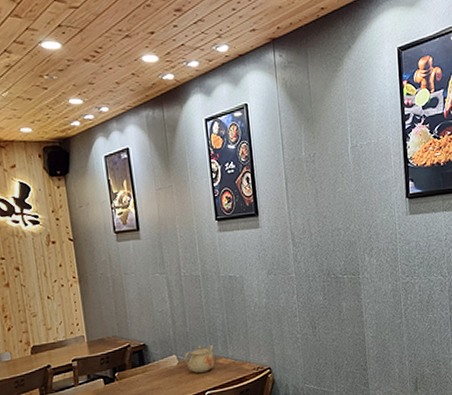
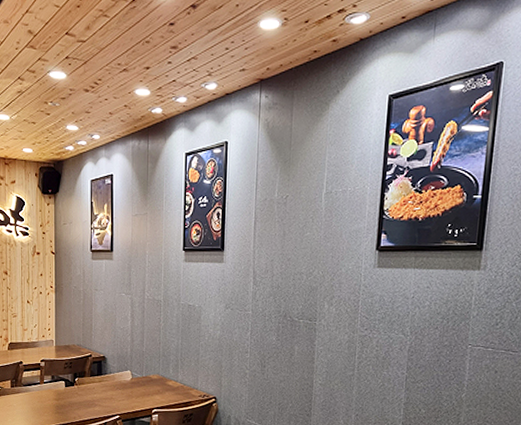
teapot: present [184,345,215,373] -> none [137,365,166,391]

